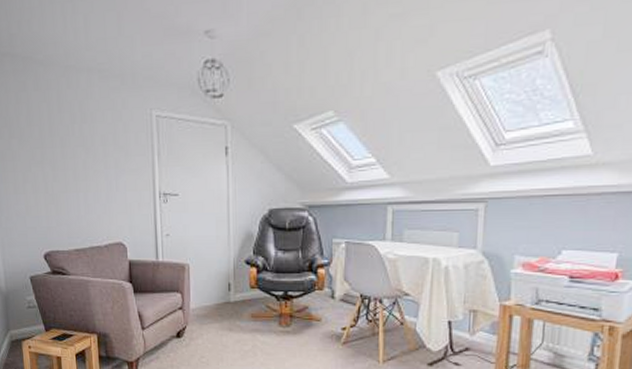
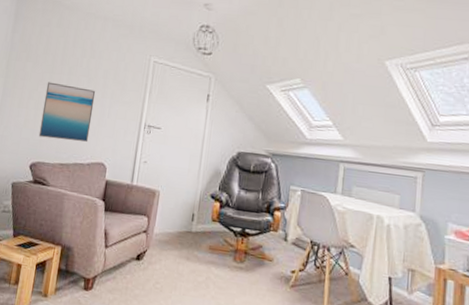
wall art: none [39,159,101,224] -> present [38,82,96,142]

